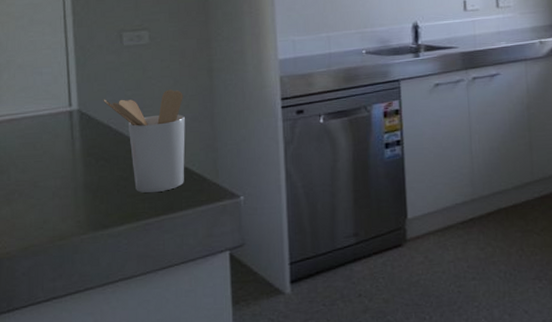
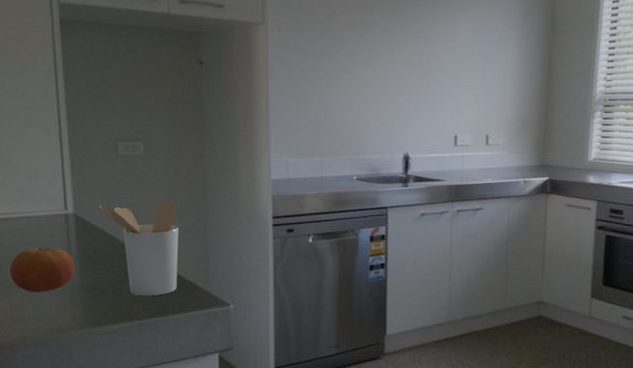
fruit: none [12,146,79,197] -> present [10,247,75,292]

